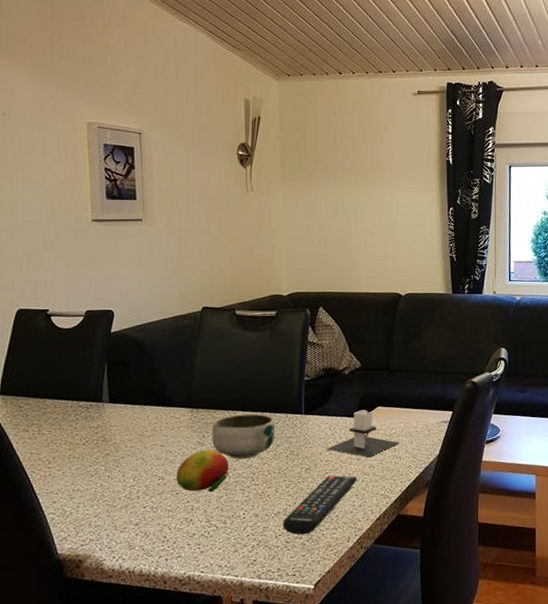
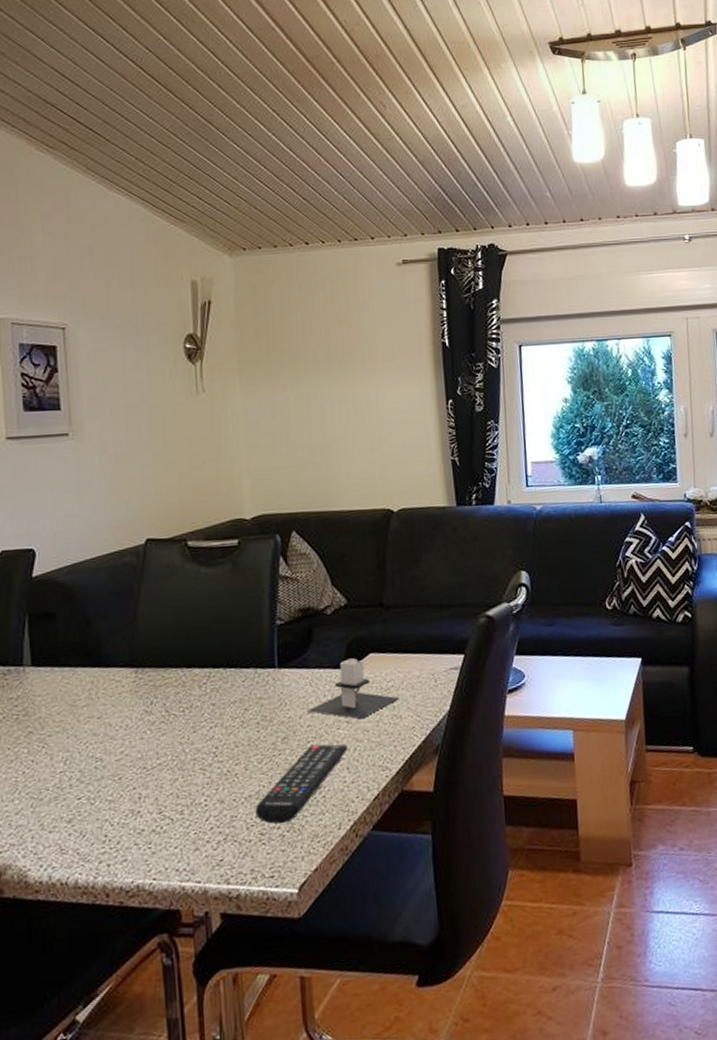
fruit: present [176,450,229,493] -> none [118,719,185,775]
bowl: present [212,413,275,459] -> none [162,670,242,730]

